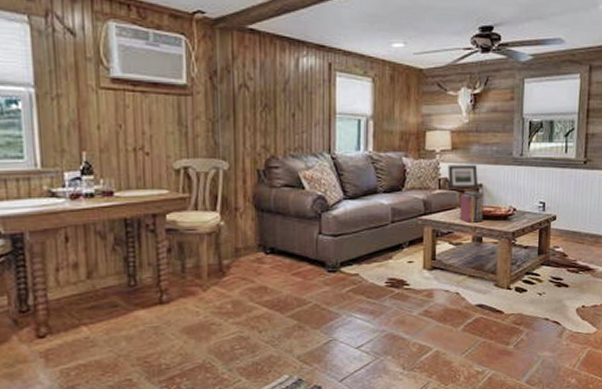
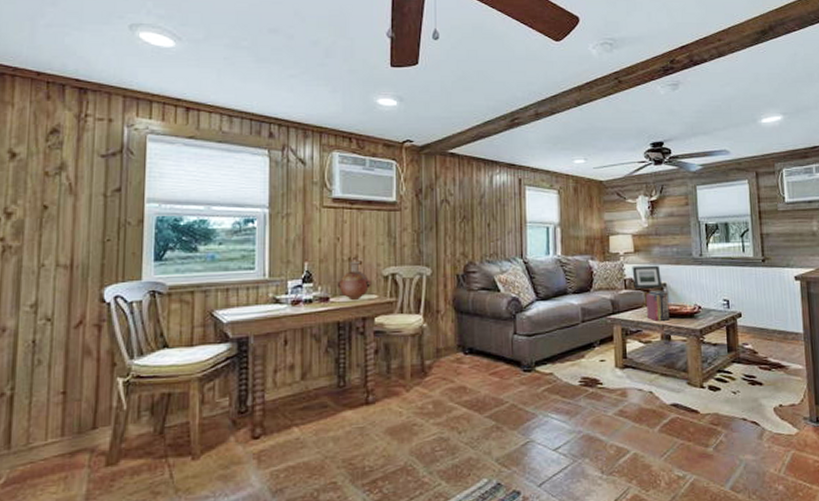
vase: none [121,153,162,196] -> present [337,262,372,301]

